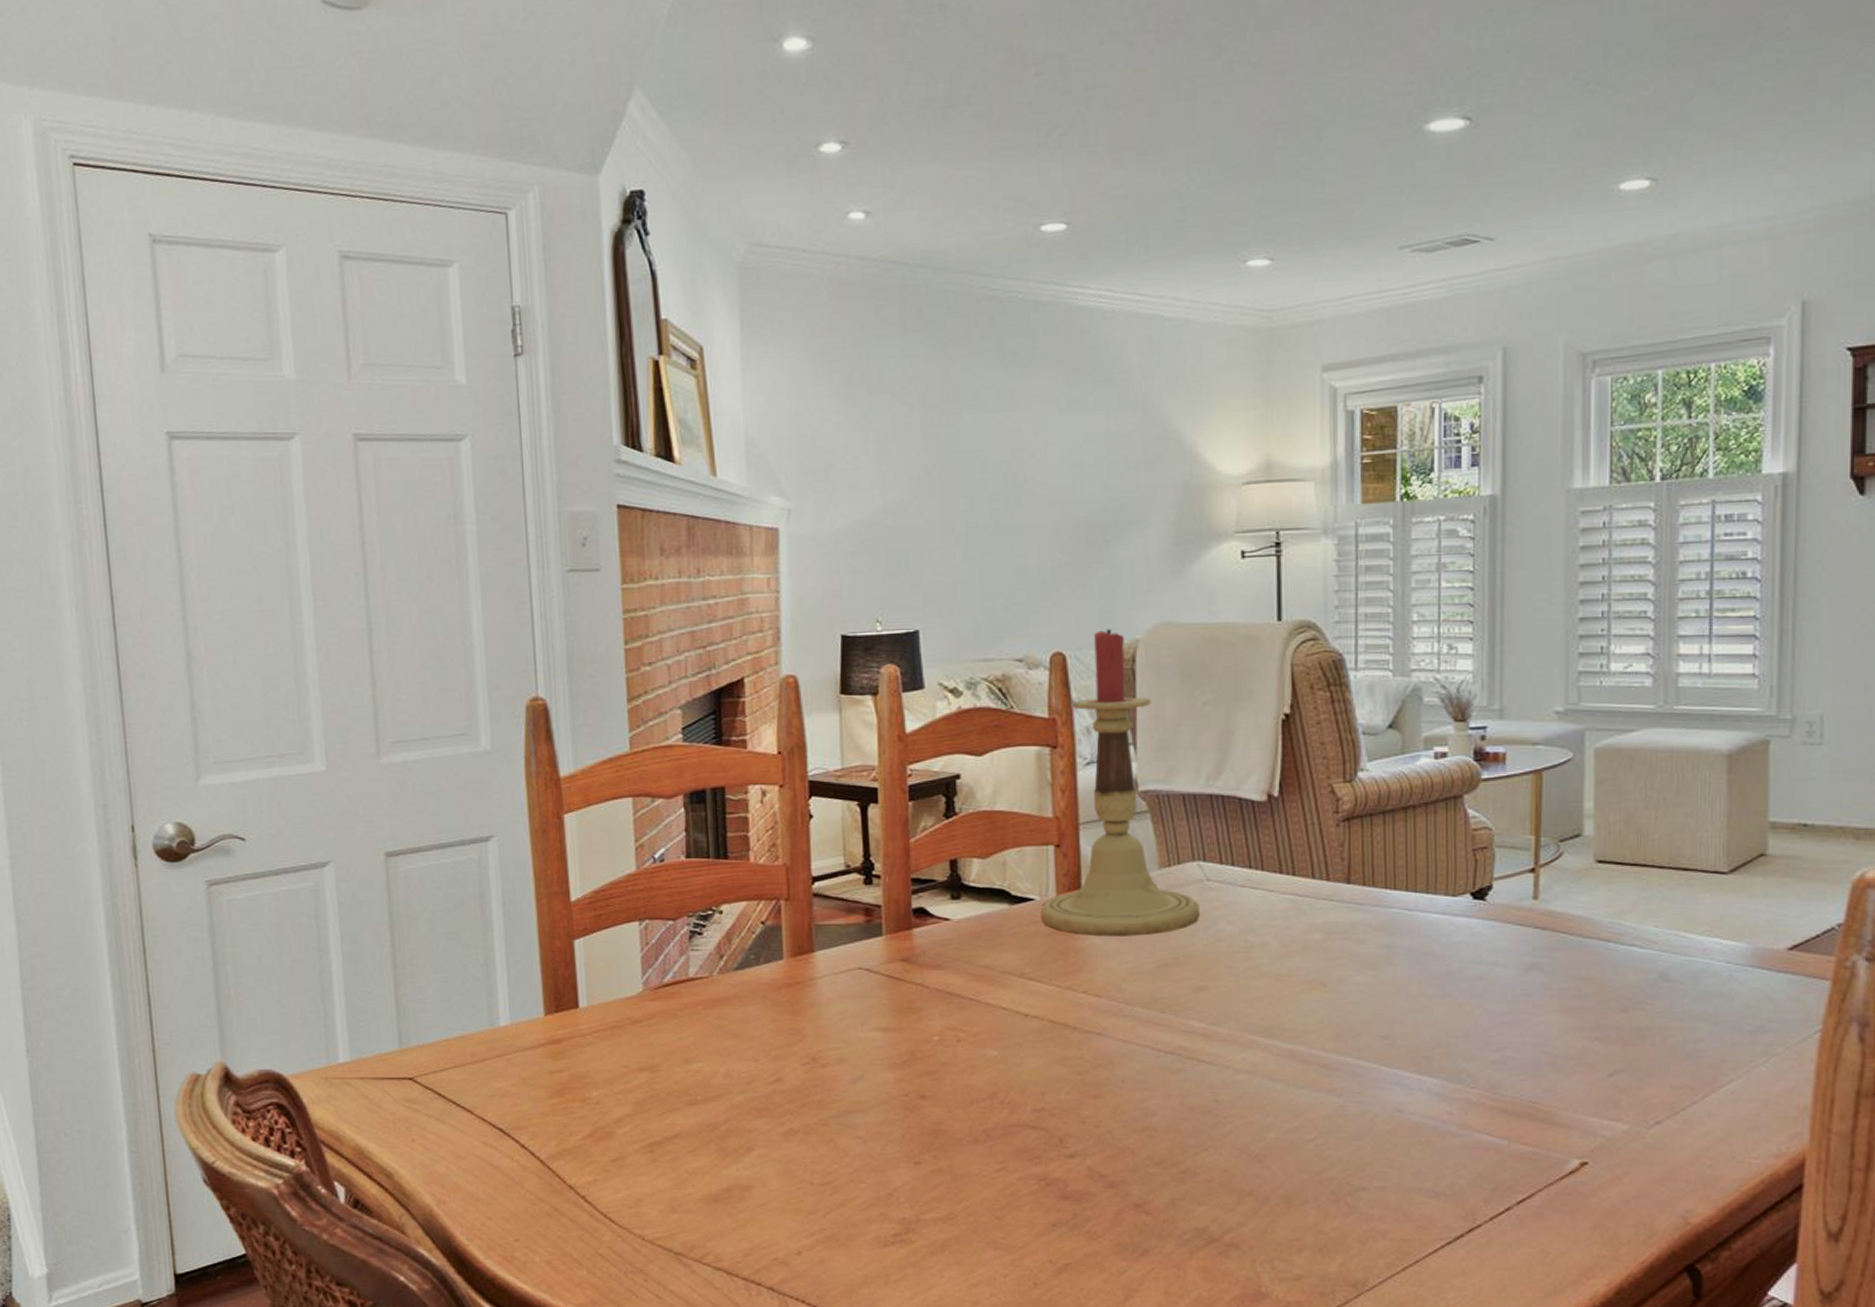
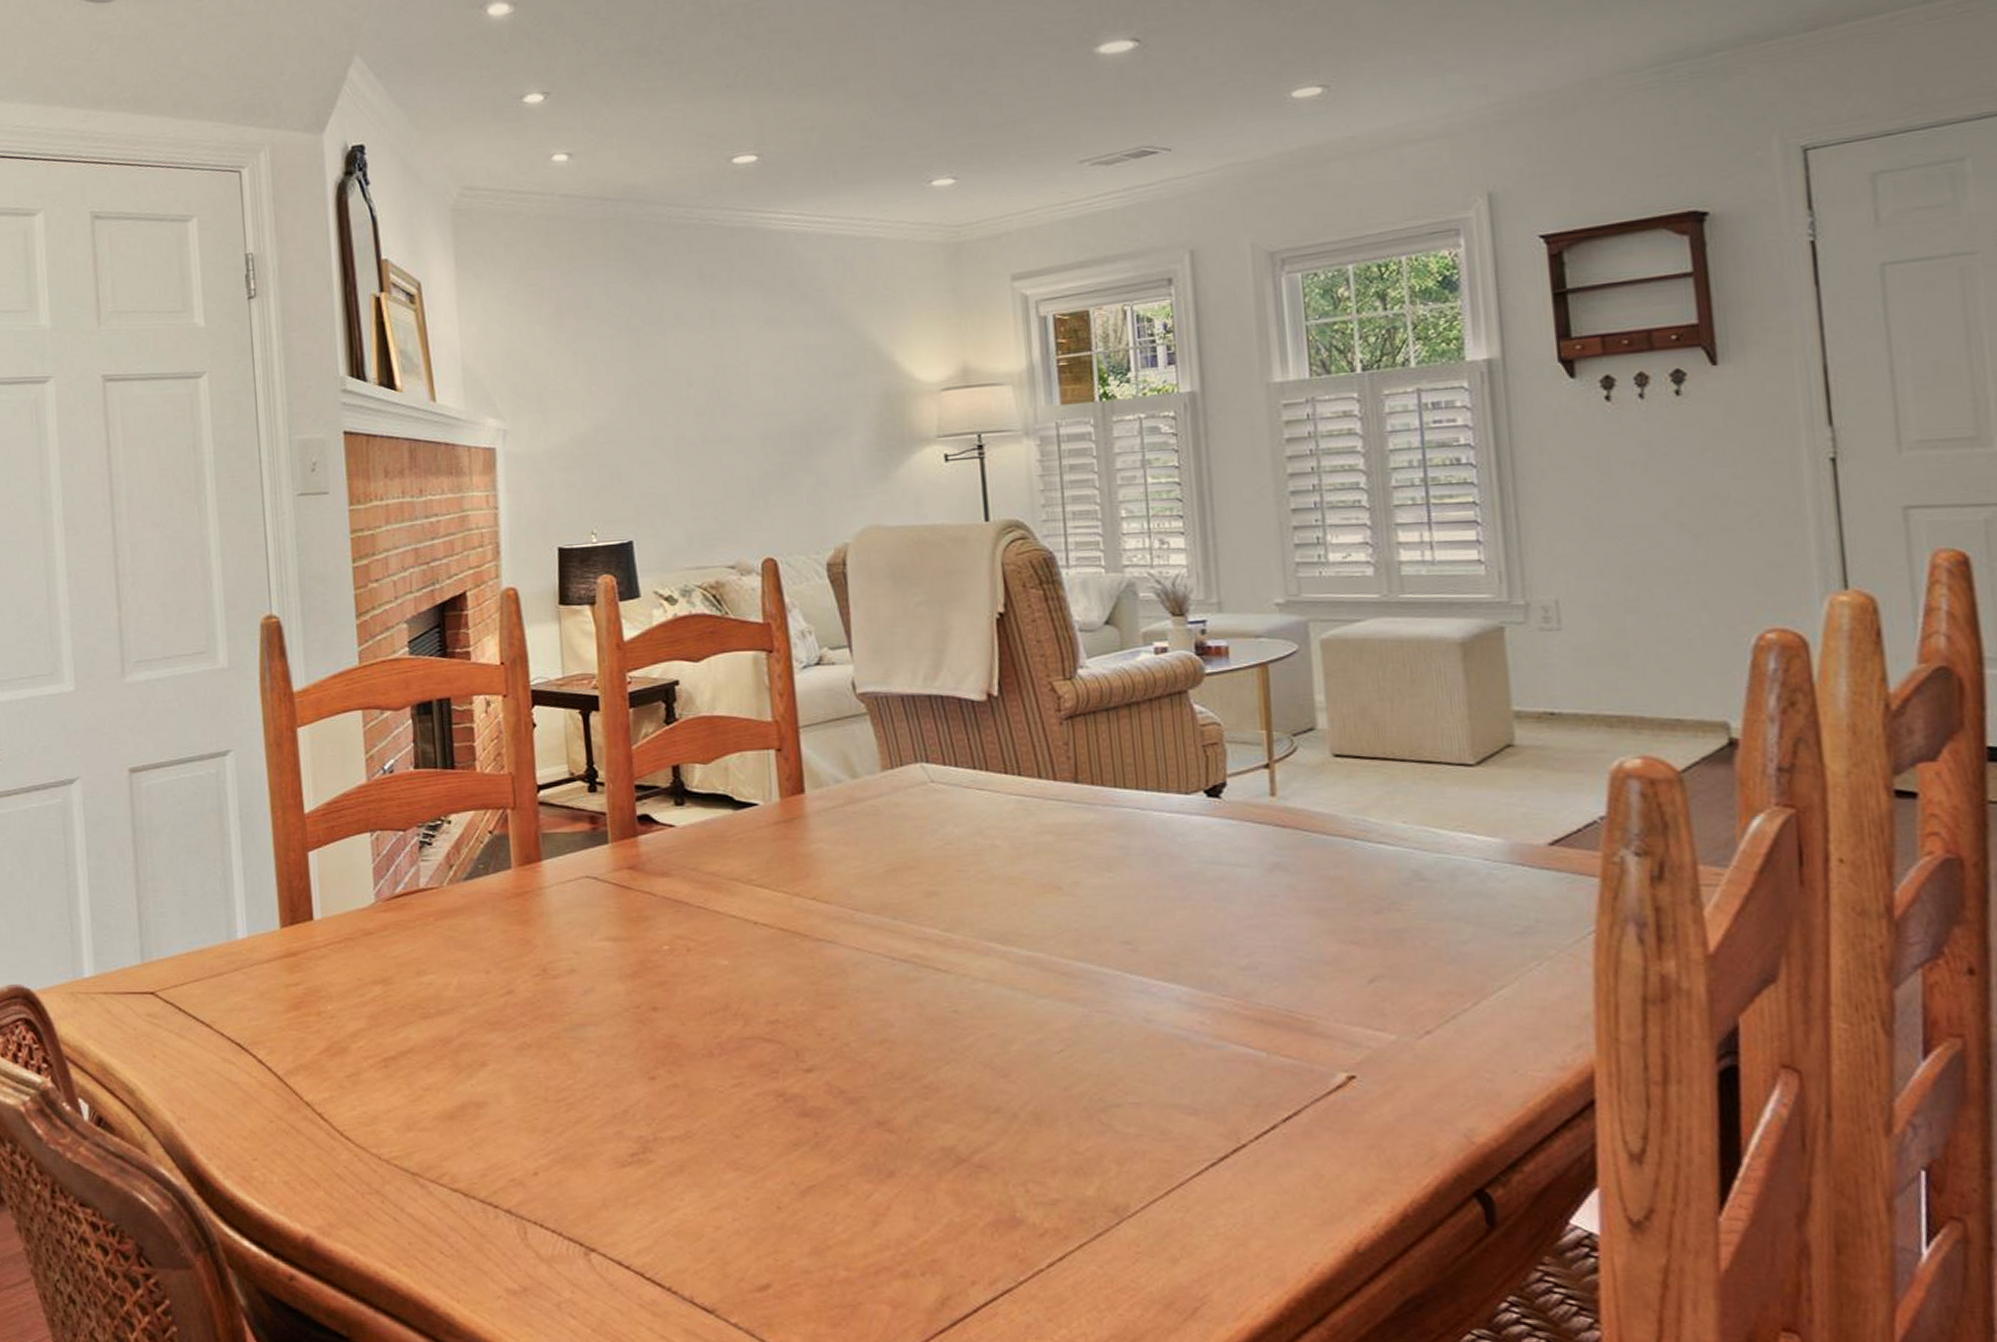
candlestick: present [1041,628,1200,937] -> none [765,534,926,841]

